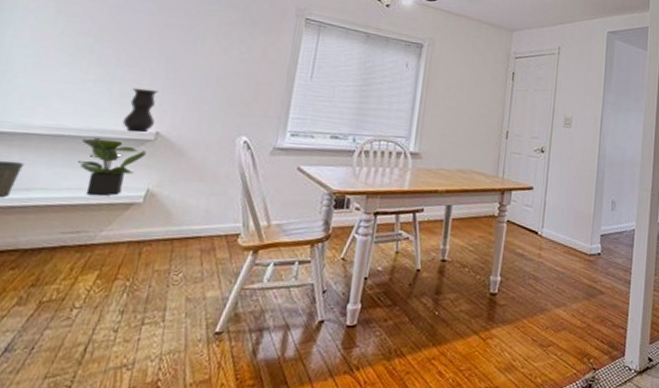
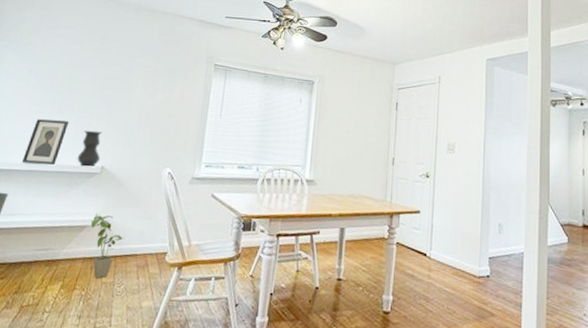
picture frame: none [43,72,113,129] -> present [21,119,69,165]
potted plant: present [78,138,146,196] -> none [46,172,94,220]
house plant: none [139,190,185,266] -> present [90,215,124,279]

